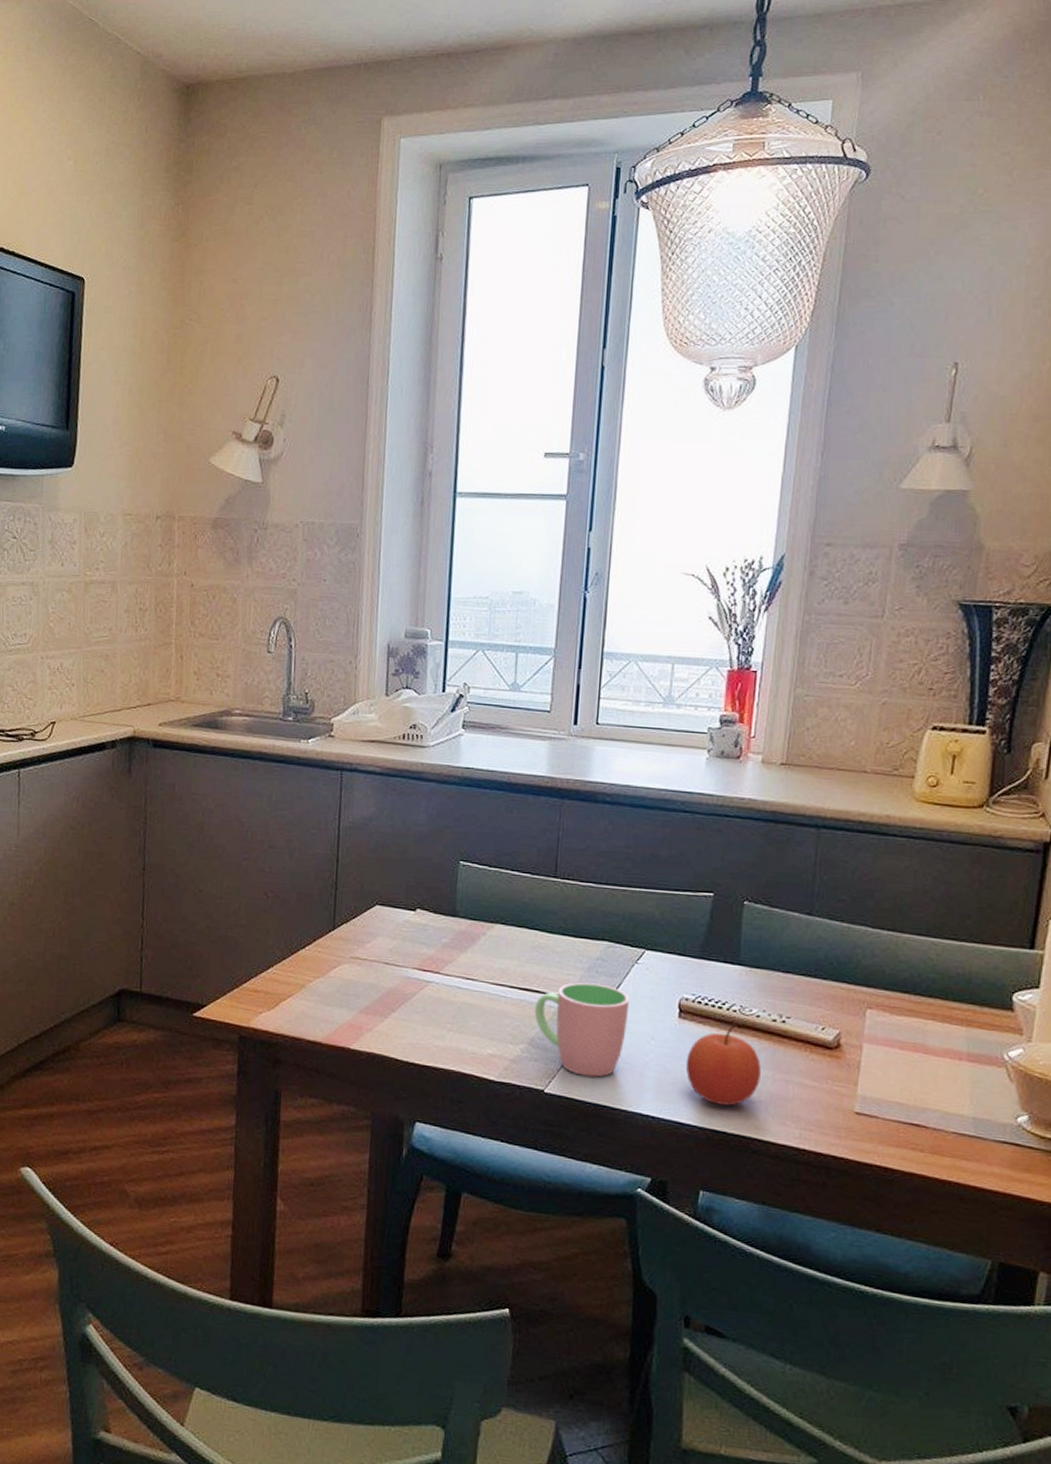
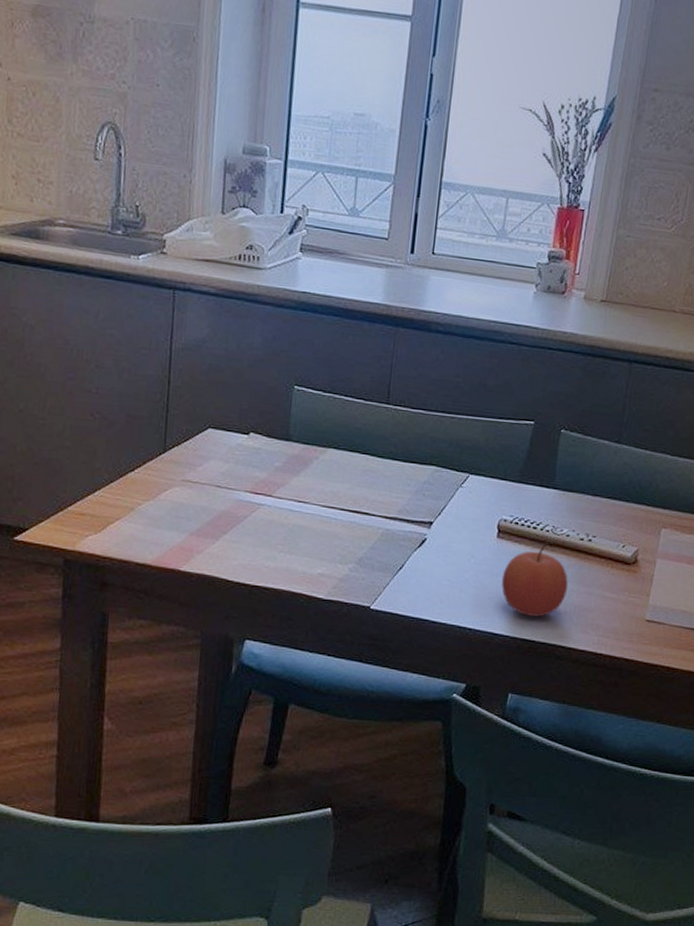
cup: present [534,982,630,1077] -> none [363,504,454,594]

